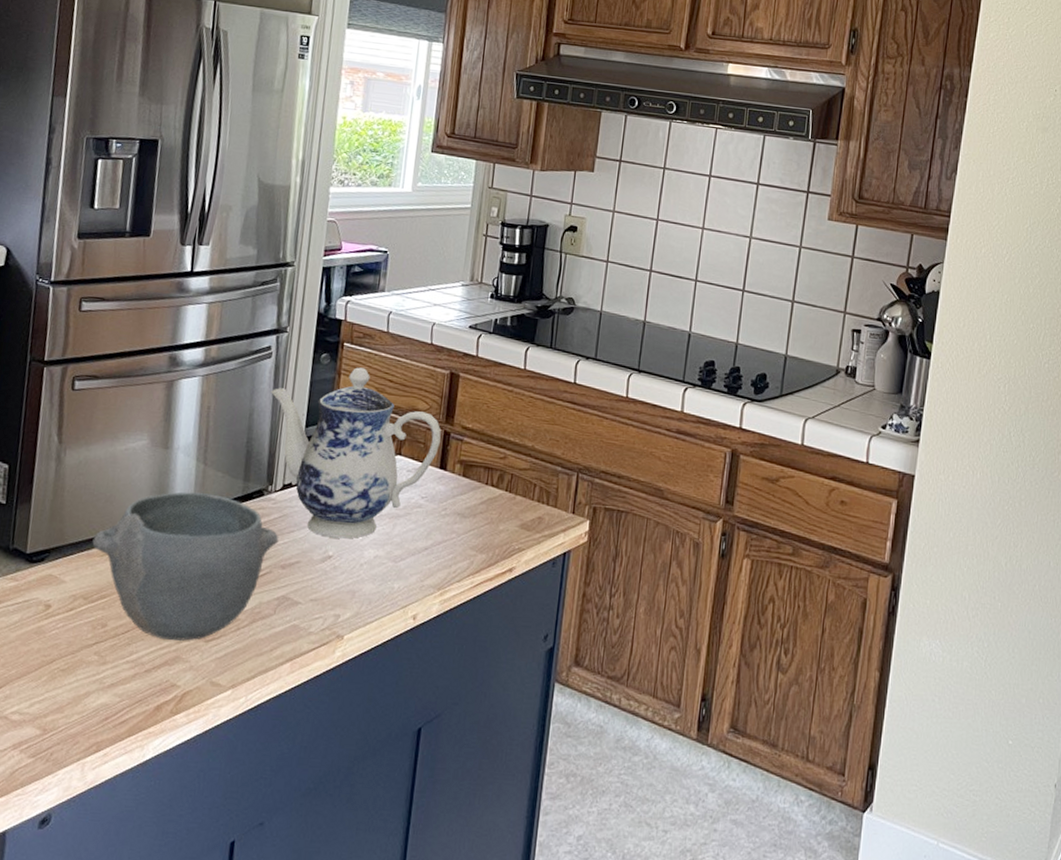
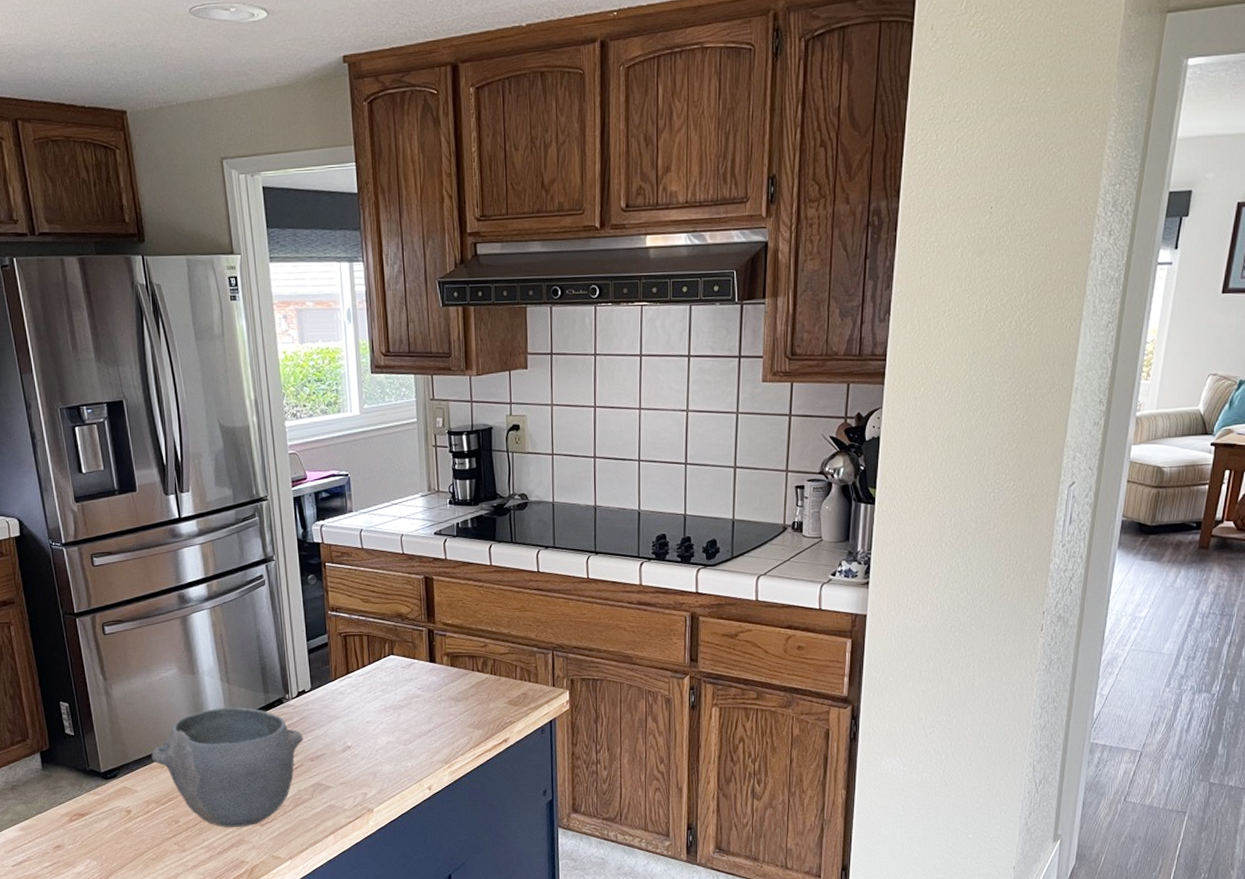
teapot: present [271,367,442,539] -> none [271,583,426,731]

